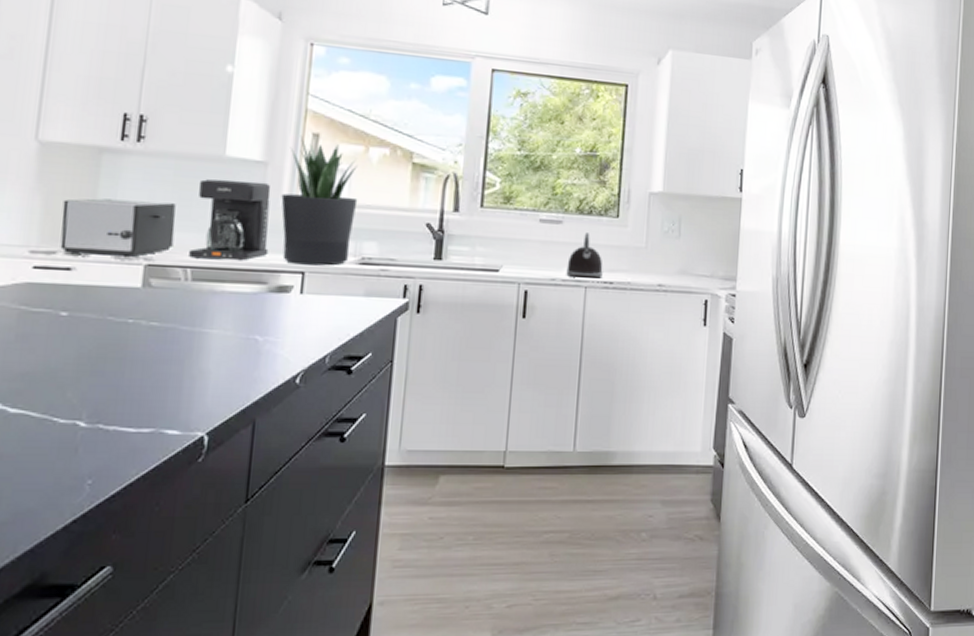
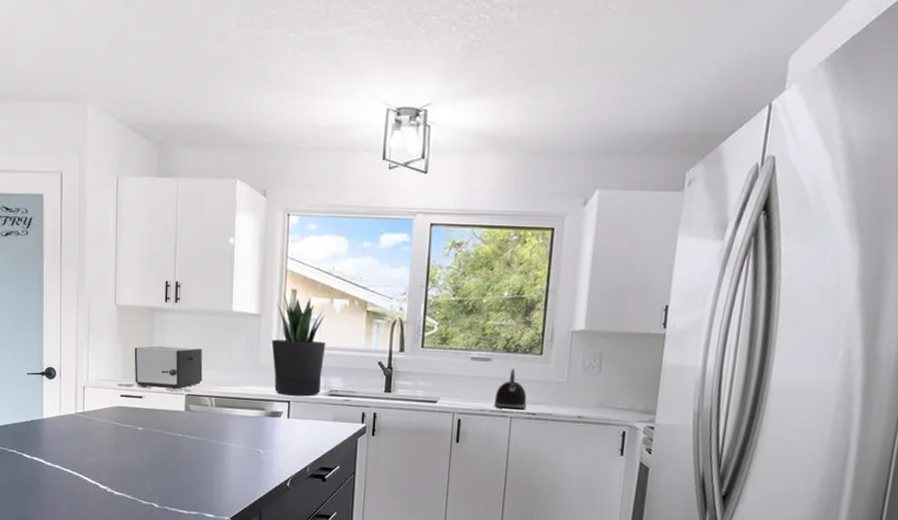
coffee maker: present [189,179,271,261] -> none [213,329,265,393]

